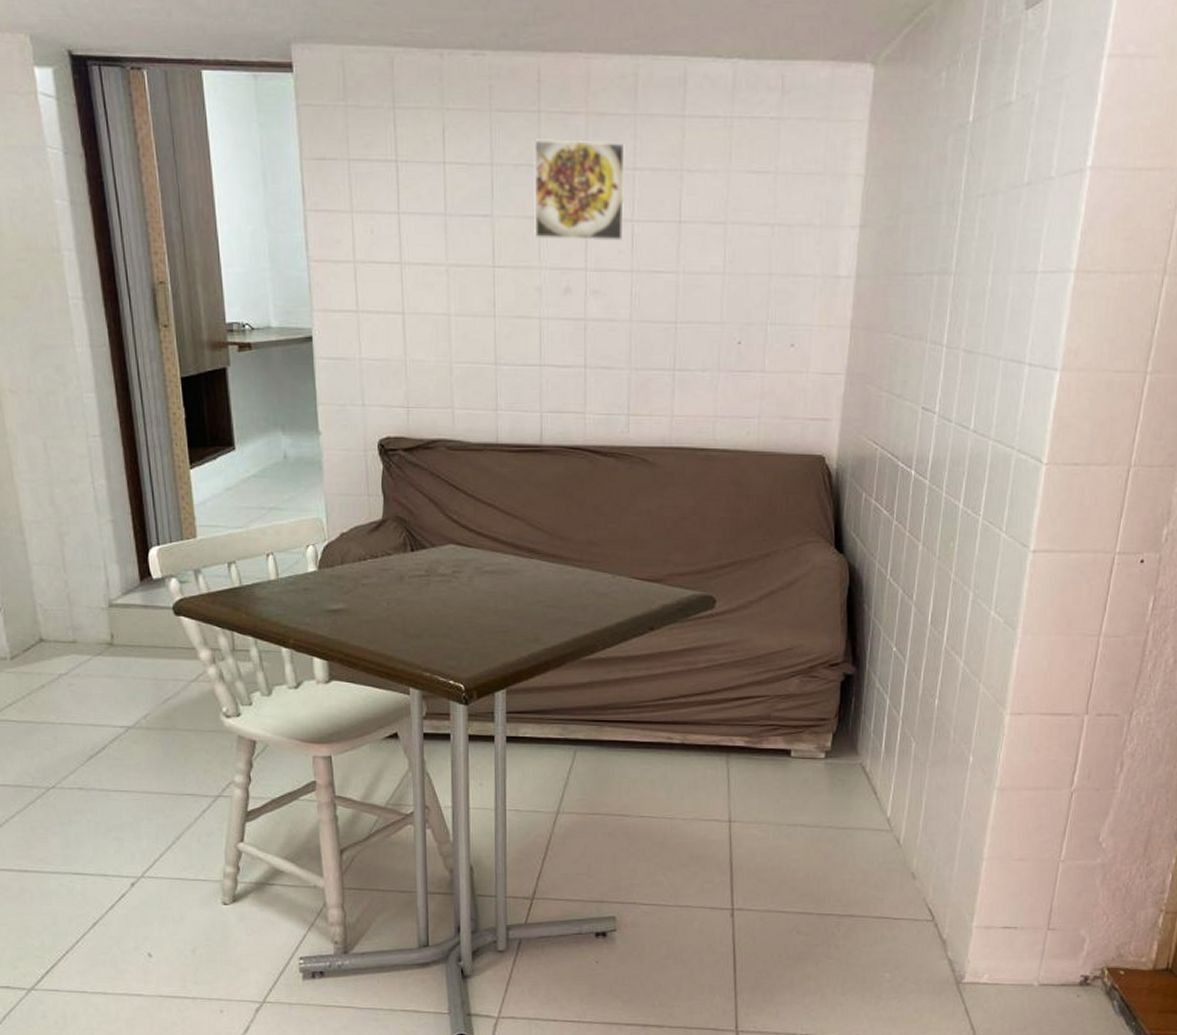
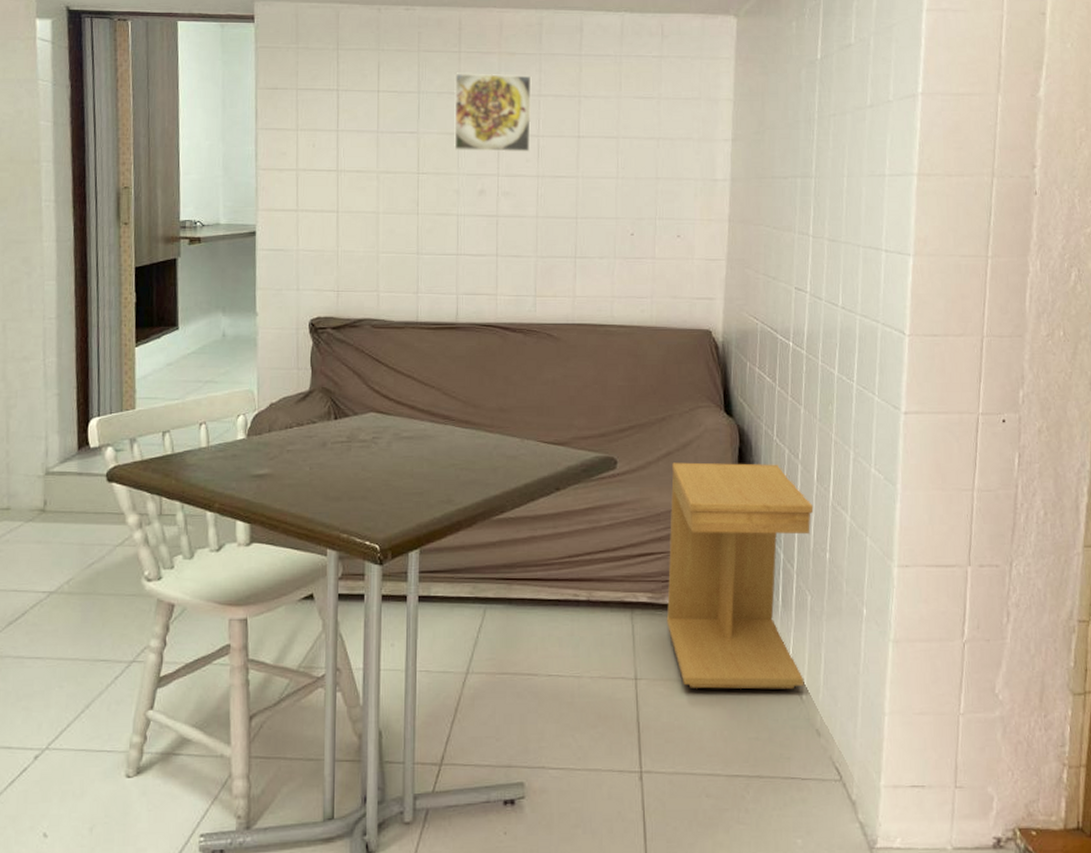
side table: none [763,602,925,834] -> present [666,462,814,689]

